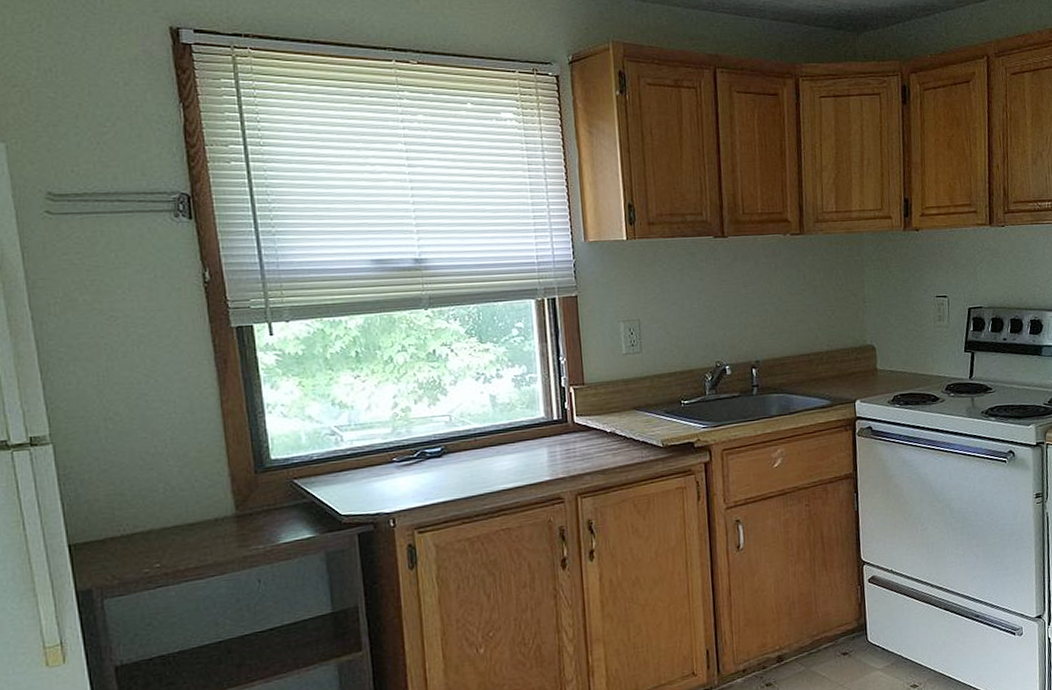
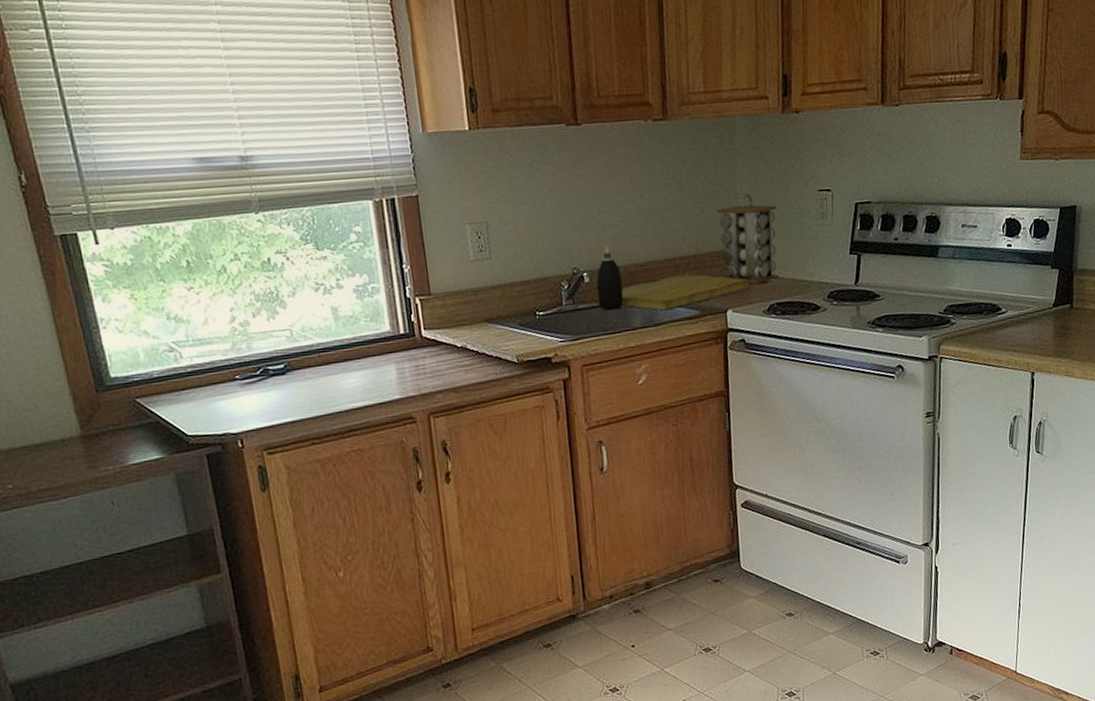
soap dispenser: none [737,342,762,400] -> present [596,245,624,310]
cutting board: none [760,368,877,401] -> present [621,274,750,311]
spice rack: none [846,299,902,379] -> present [716,194,779,285]

